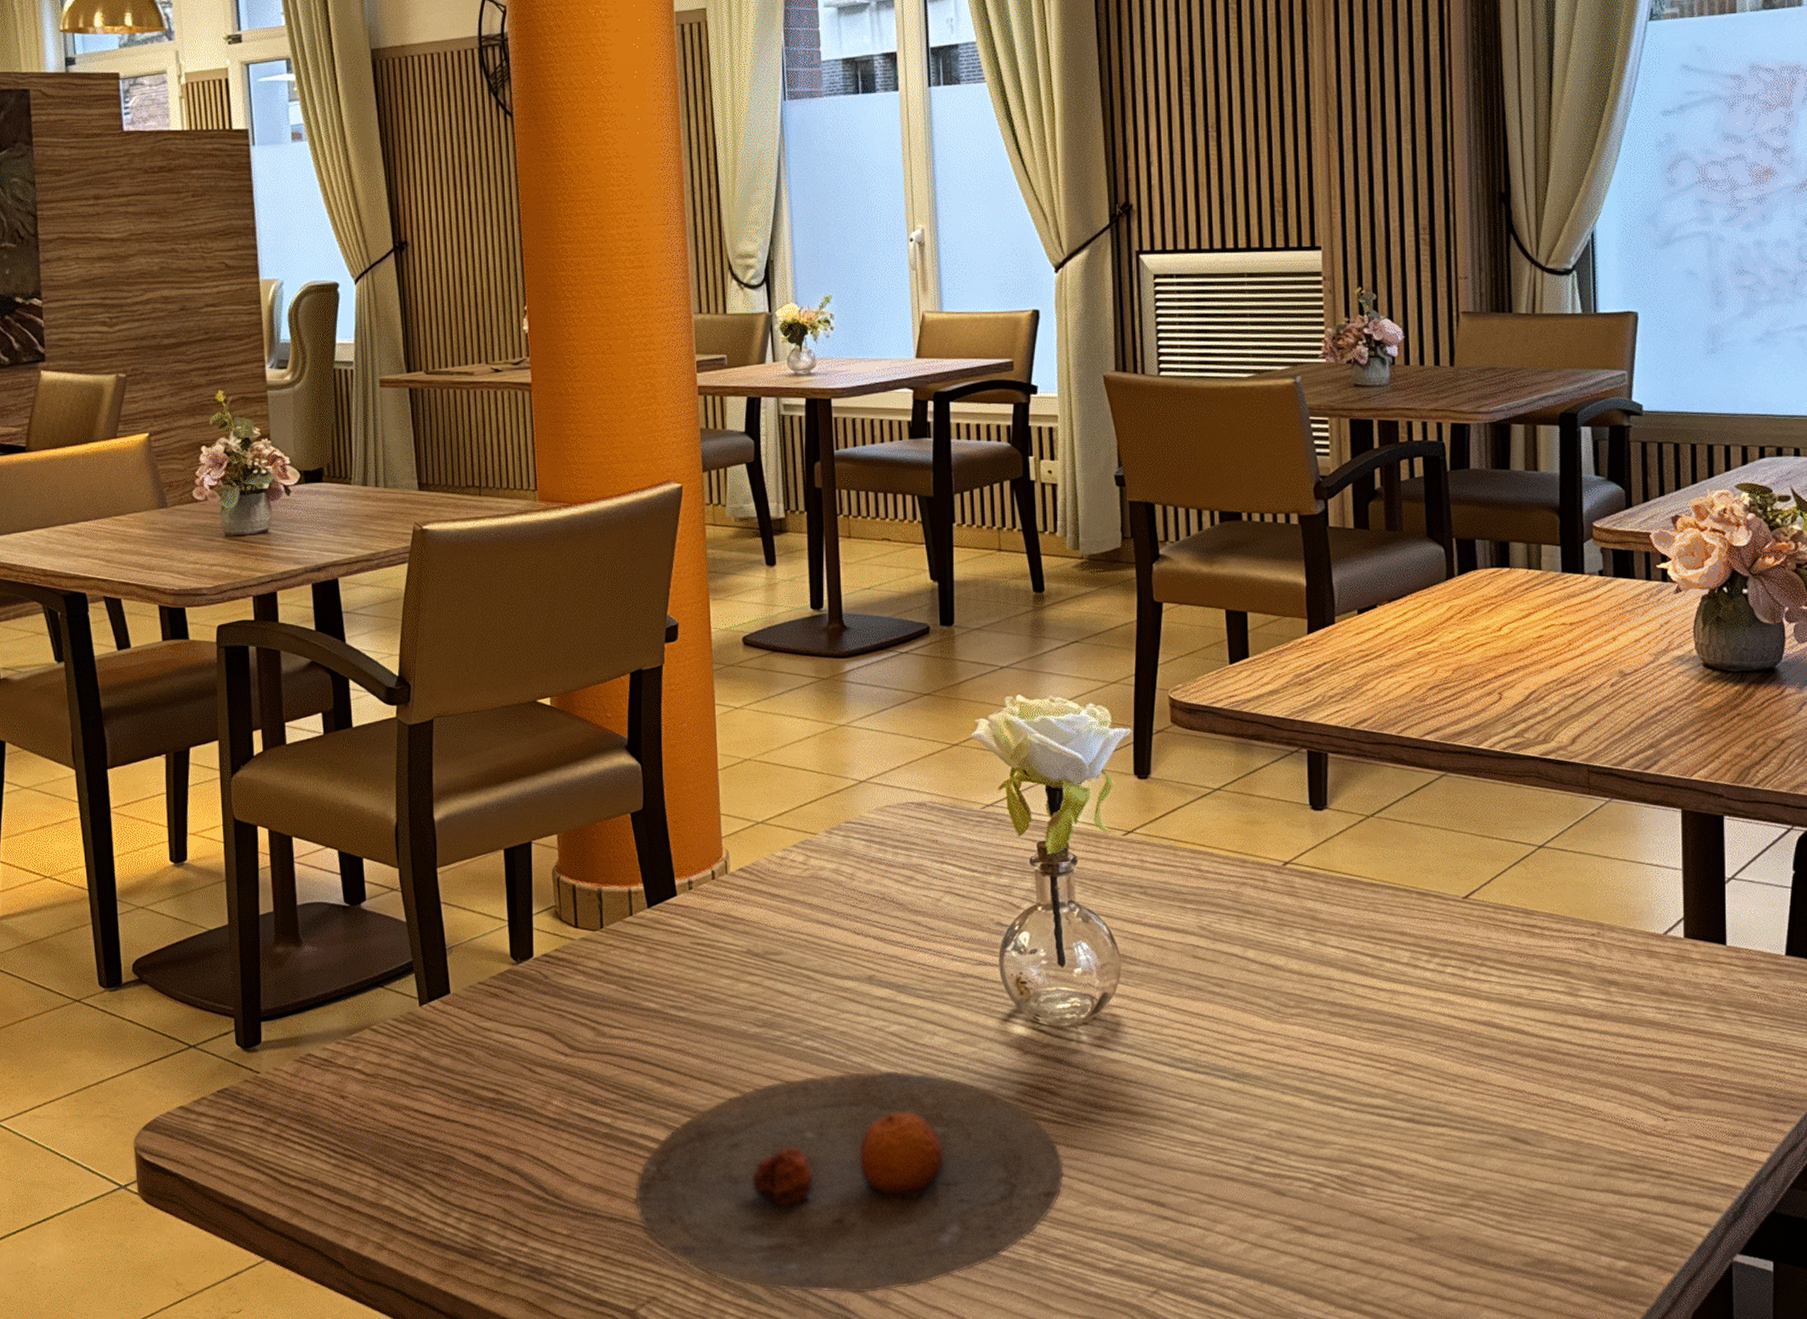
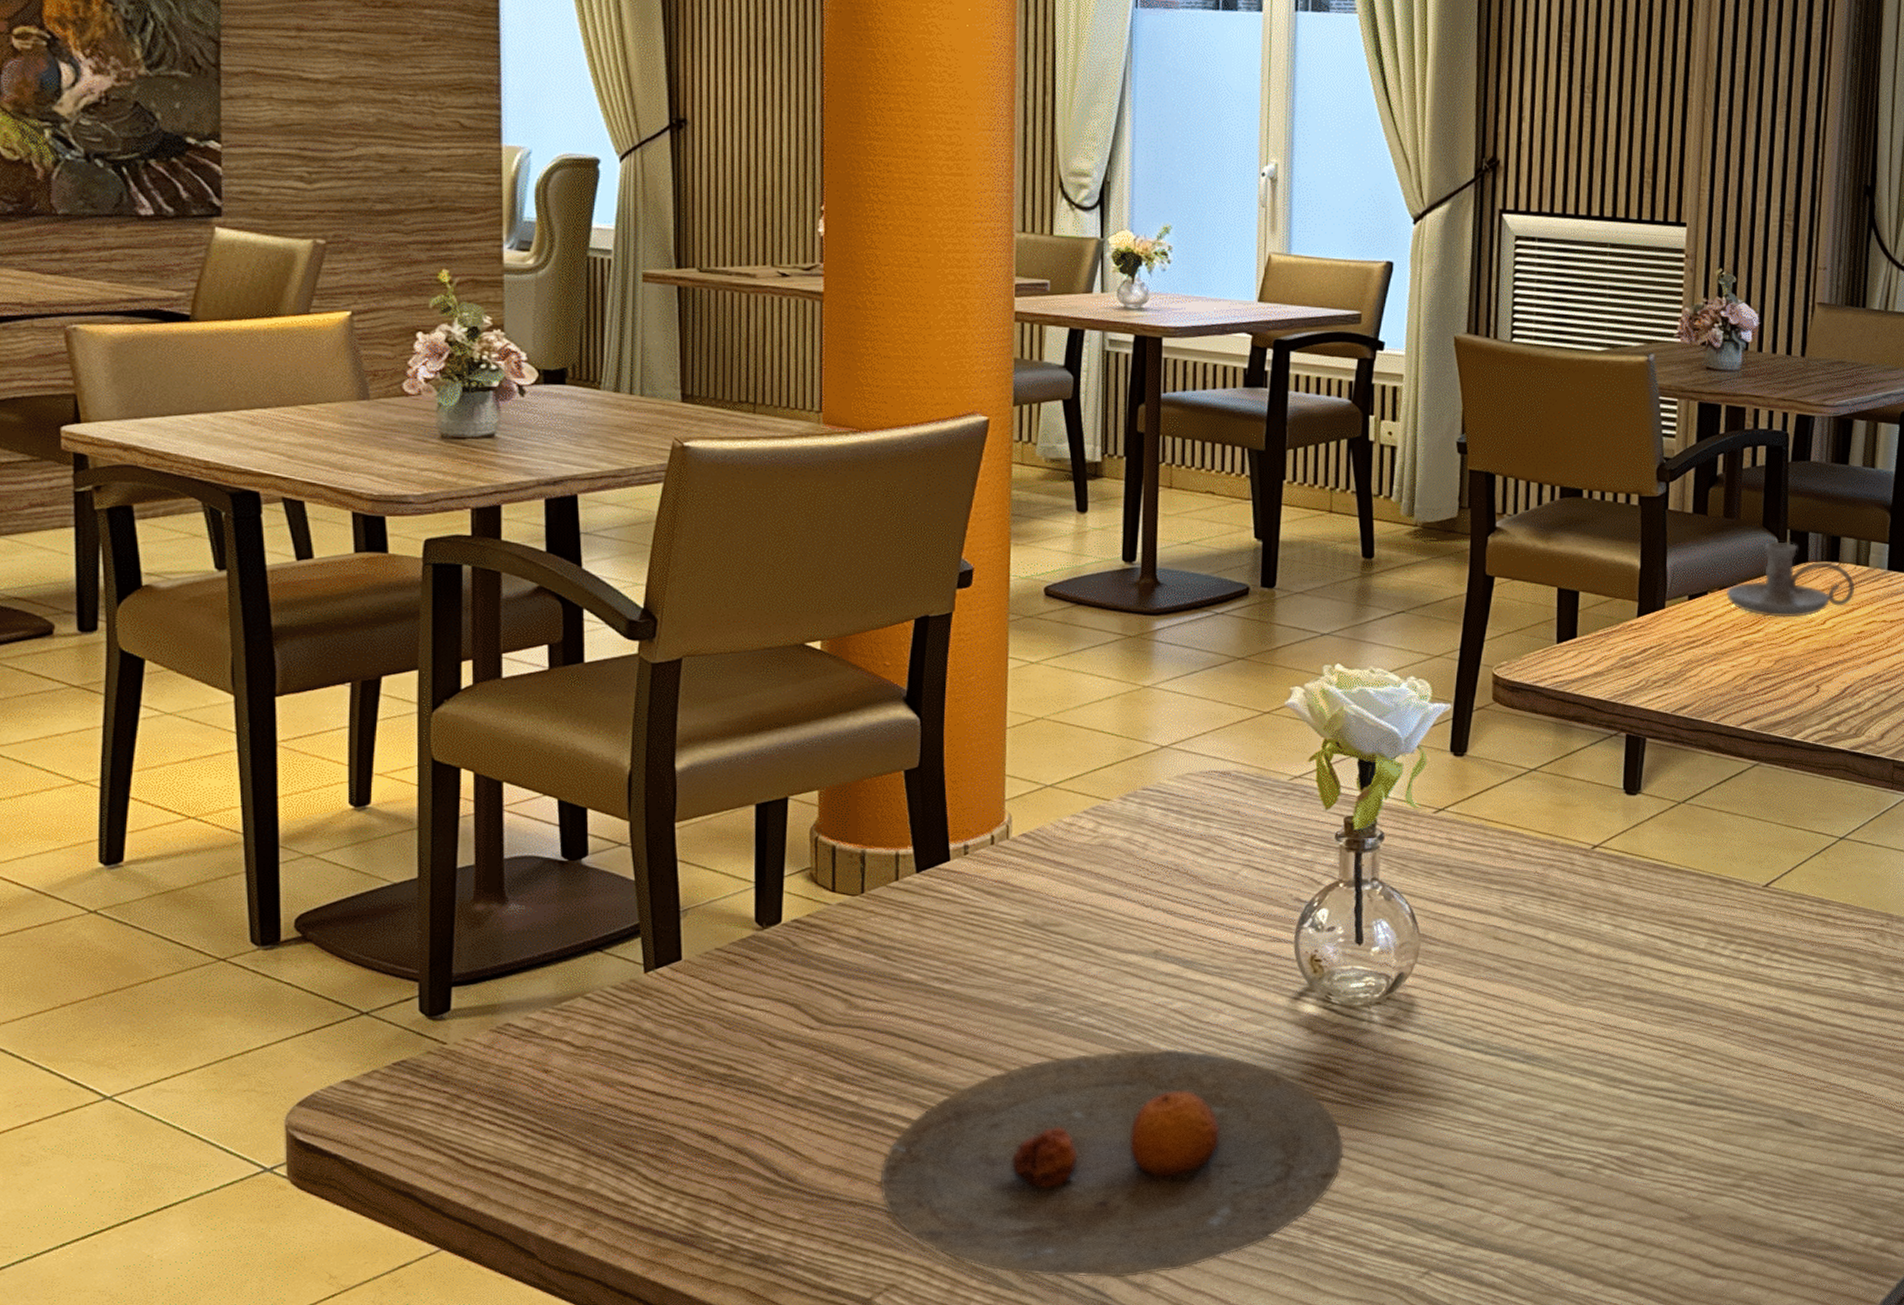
candle holder: none [1395,550,1530,626] -> present [1725,541,1856,618]

